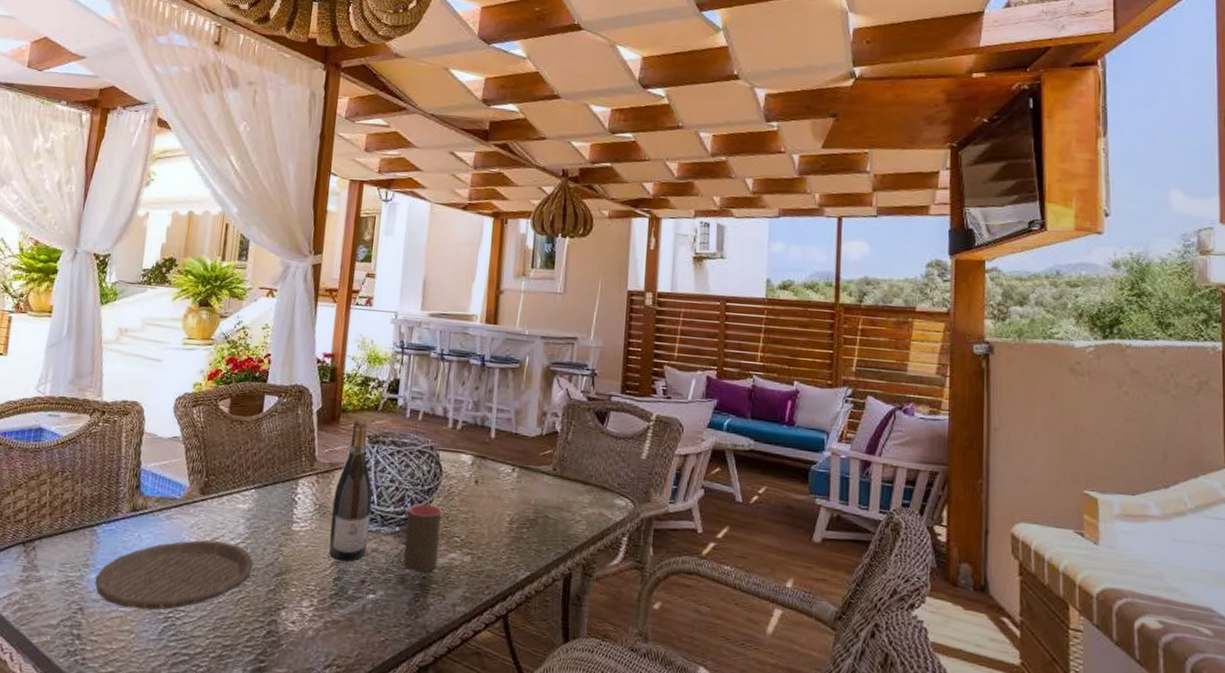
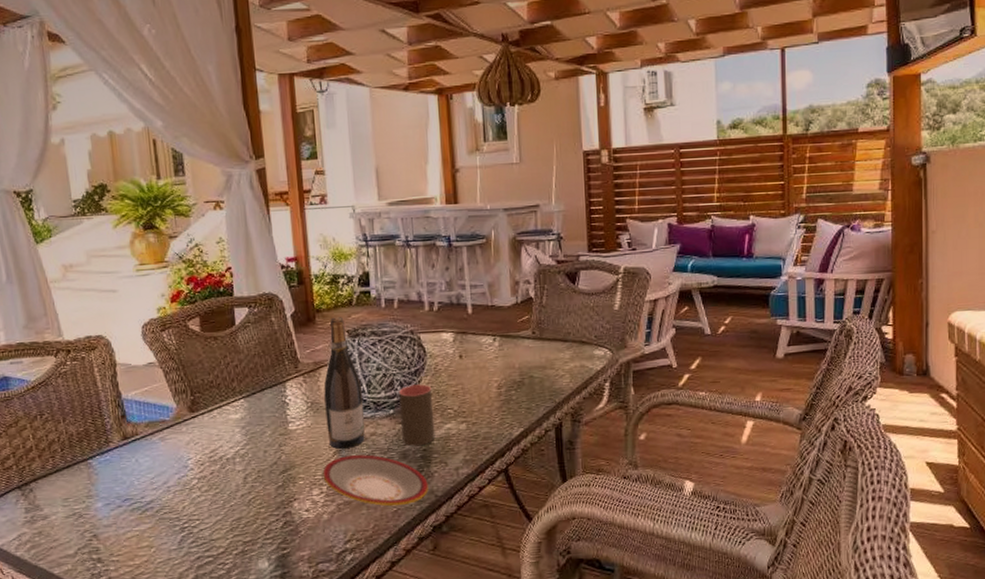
plate: present [95,540,254,611] -> none [102,452,258,527]
plate: none [316,569,422,636] -> present [322,454,428,506]

